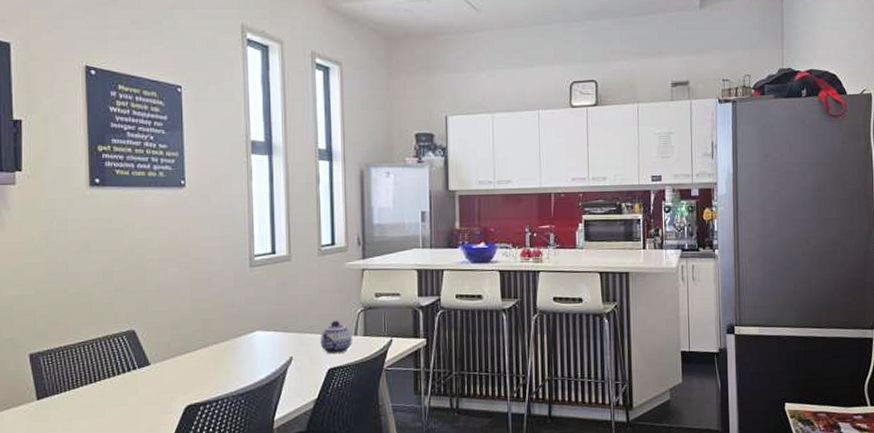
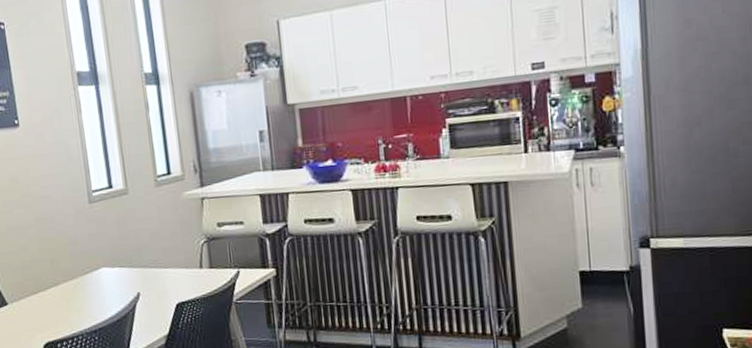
teapot: present [320,320,352,355] -> none [165,253,198,289]

